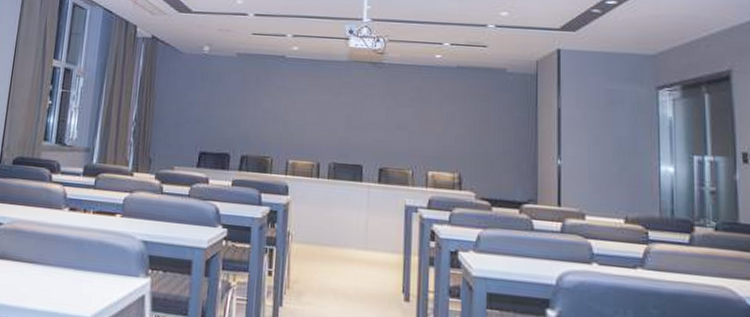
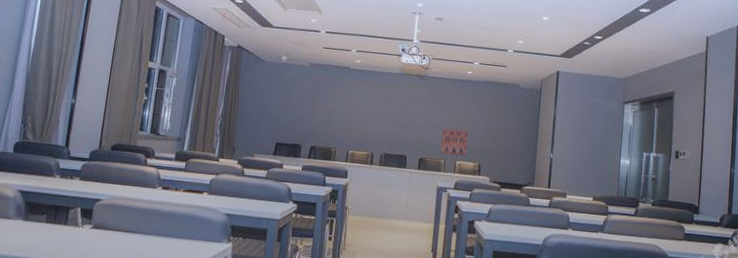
wall art: none [406,129,441,165] -> present [440,128,468,156]

